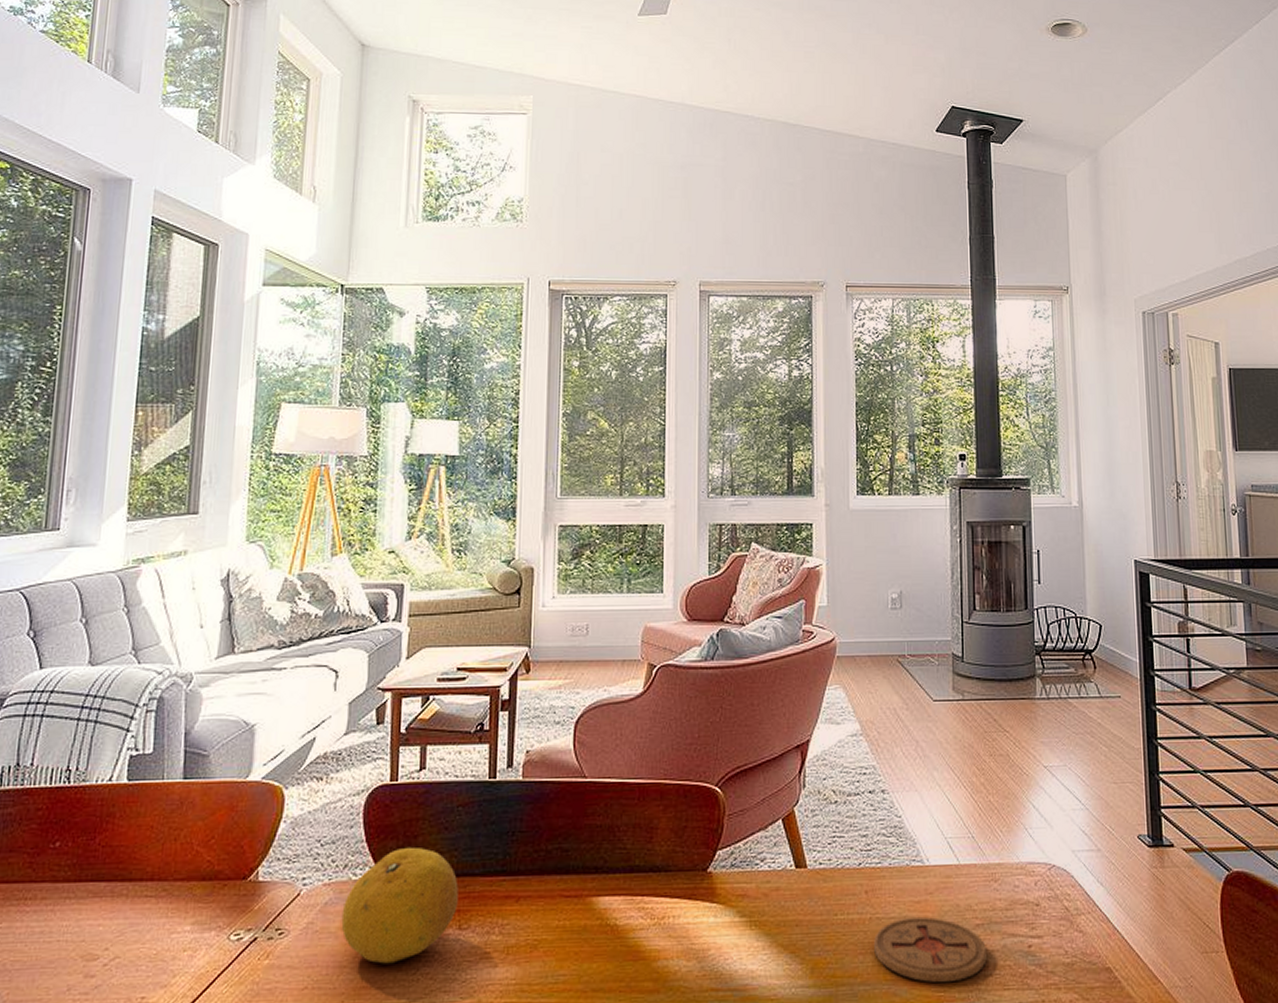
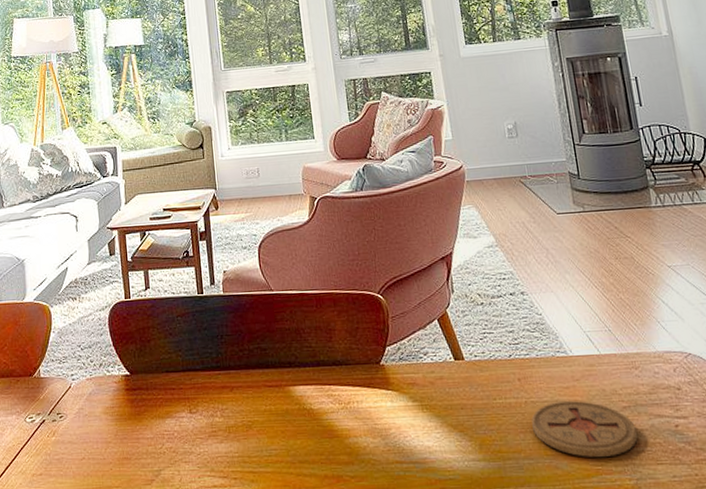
fruit: present [341,847,459,964] -> none [102,349,187,440]

